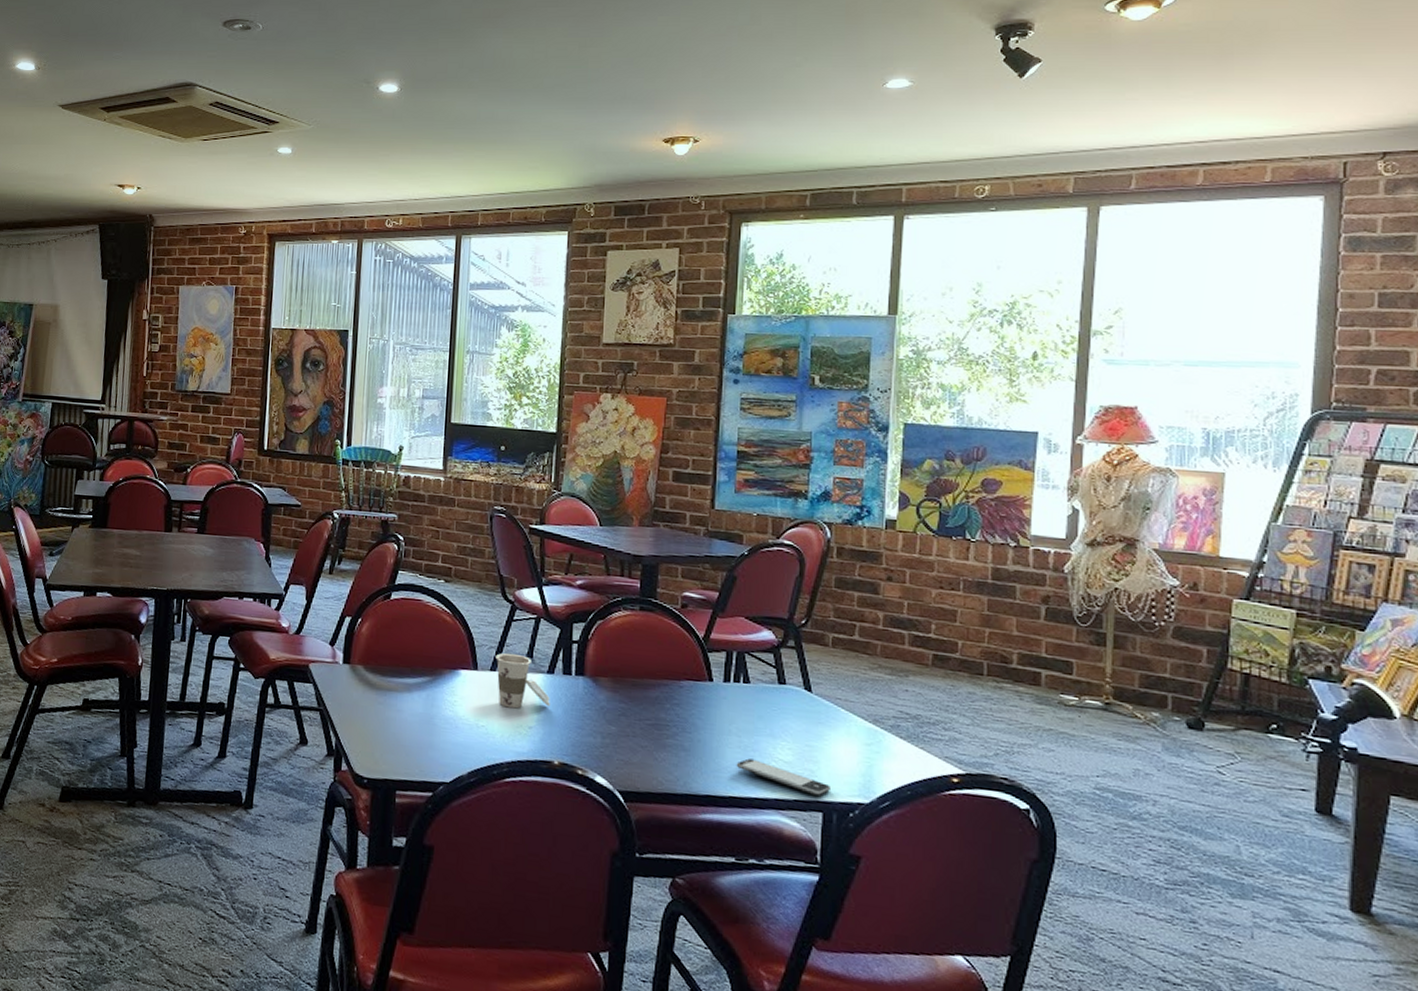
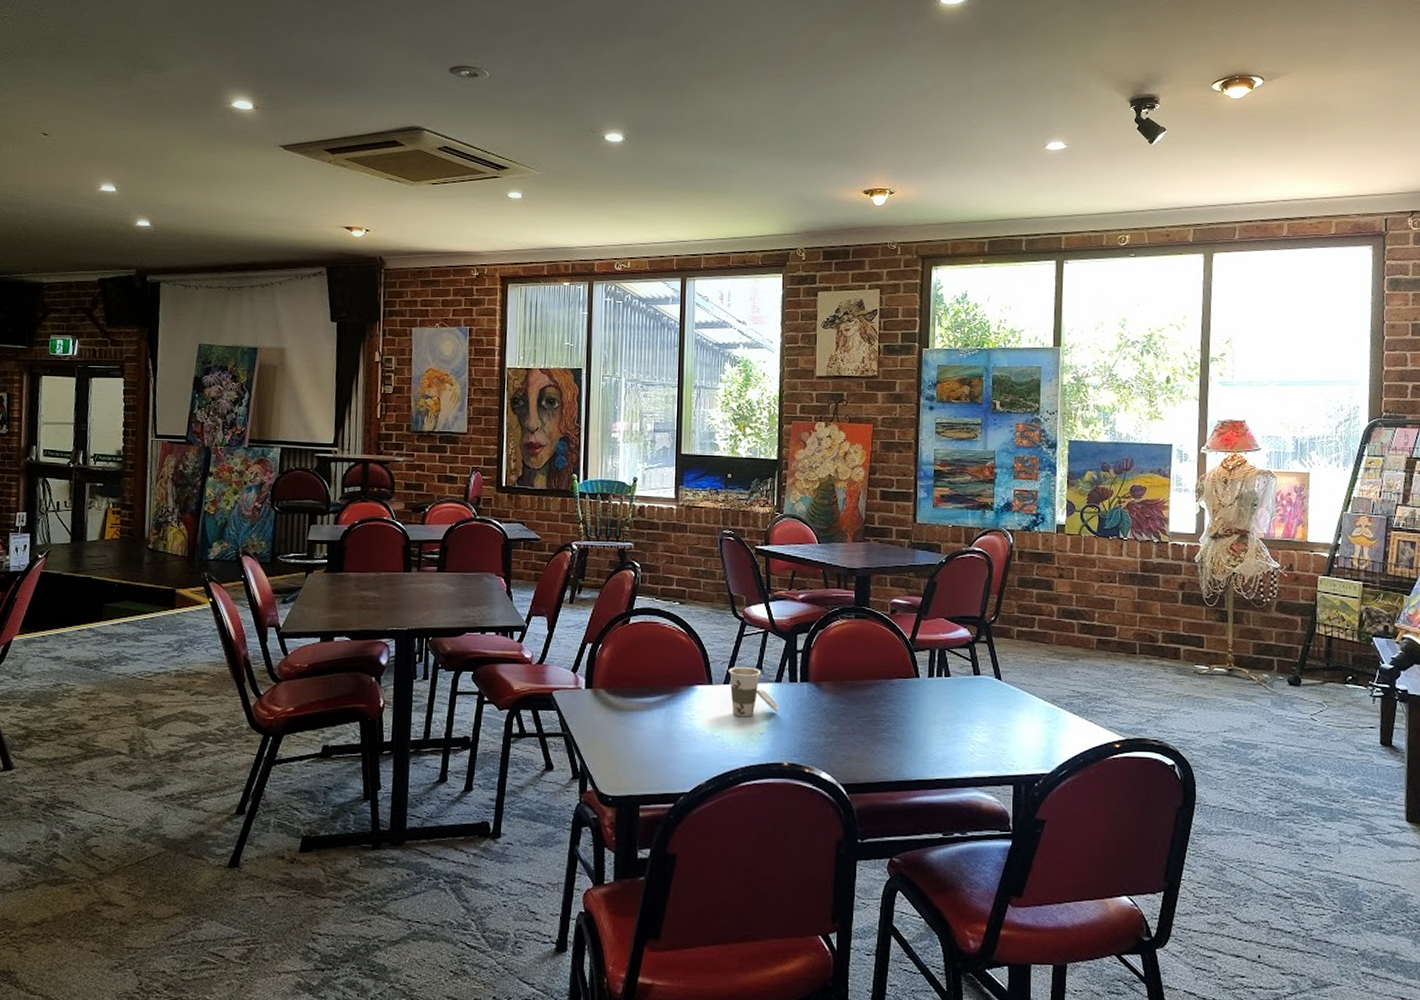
smartphone: present [736,758,830,796] -> none [941,744,1019,771]

